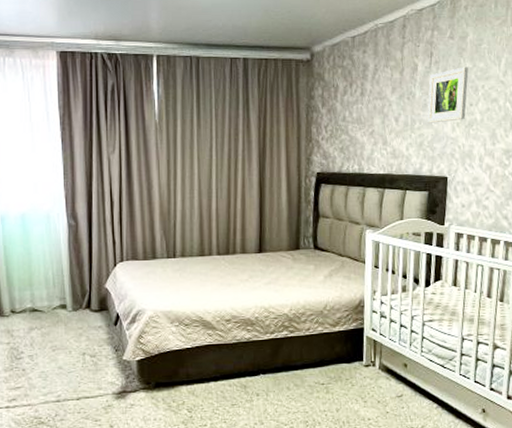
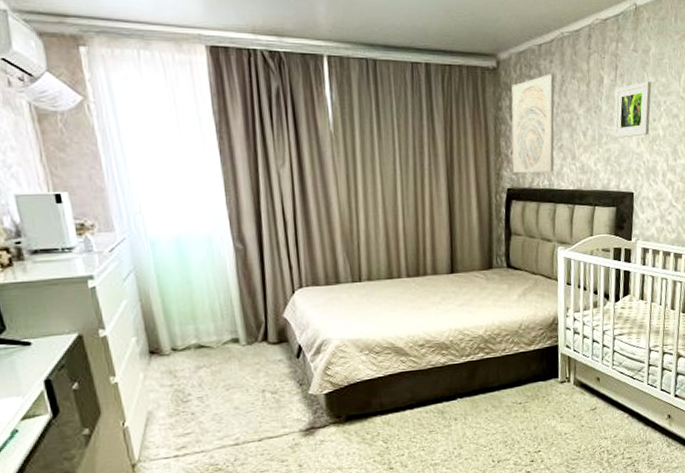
wall art: none [322,63,367,158] -> present [511,74,555,173]

